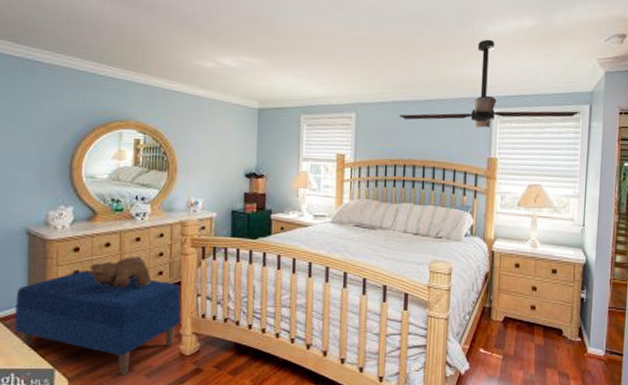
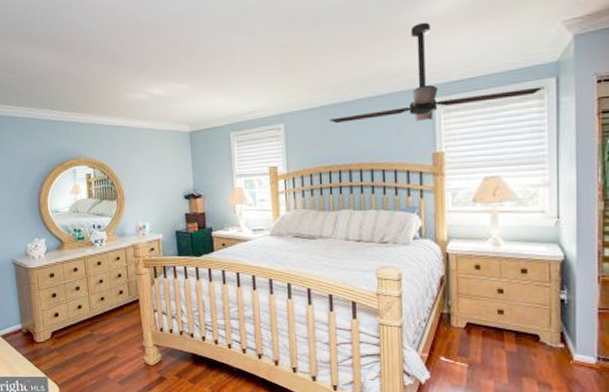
bench: present [15,270,181,376] -> none [11,292,142,383]
teddy bear: present [89,257,152,288] -> none [63,279,114,307]

